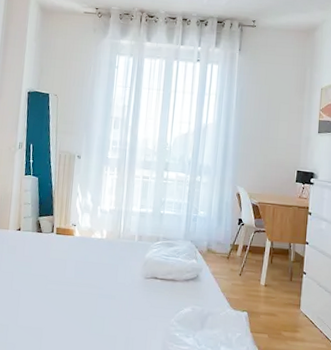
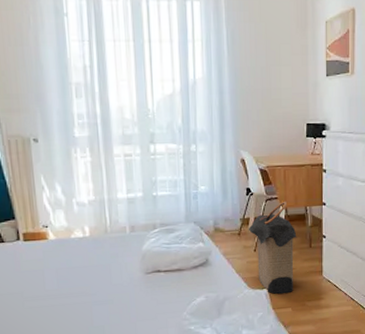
laundry hamper: none [236,235,280,320] -> present [248,201,297,295]

